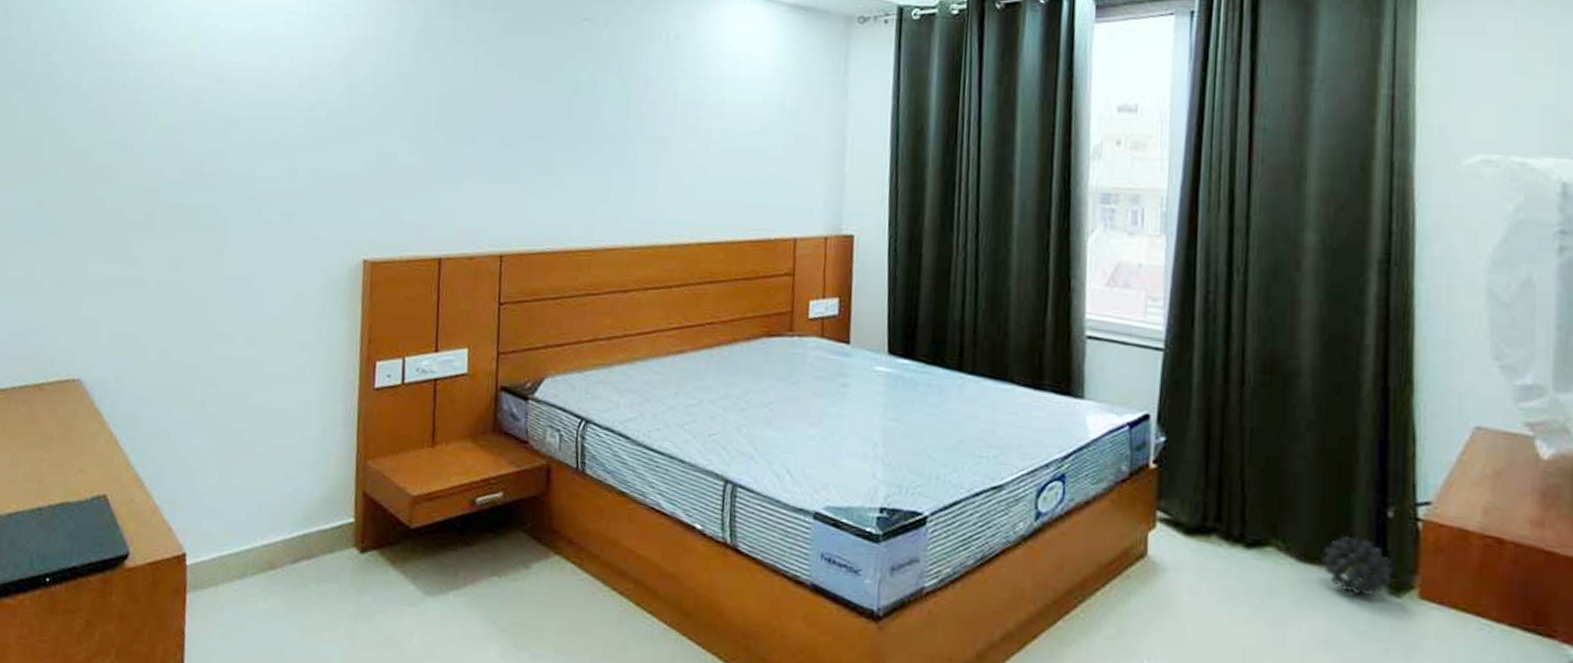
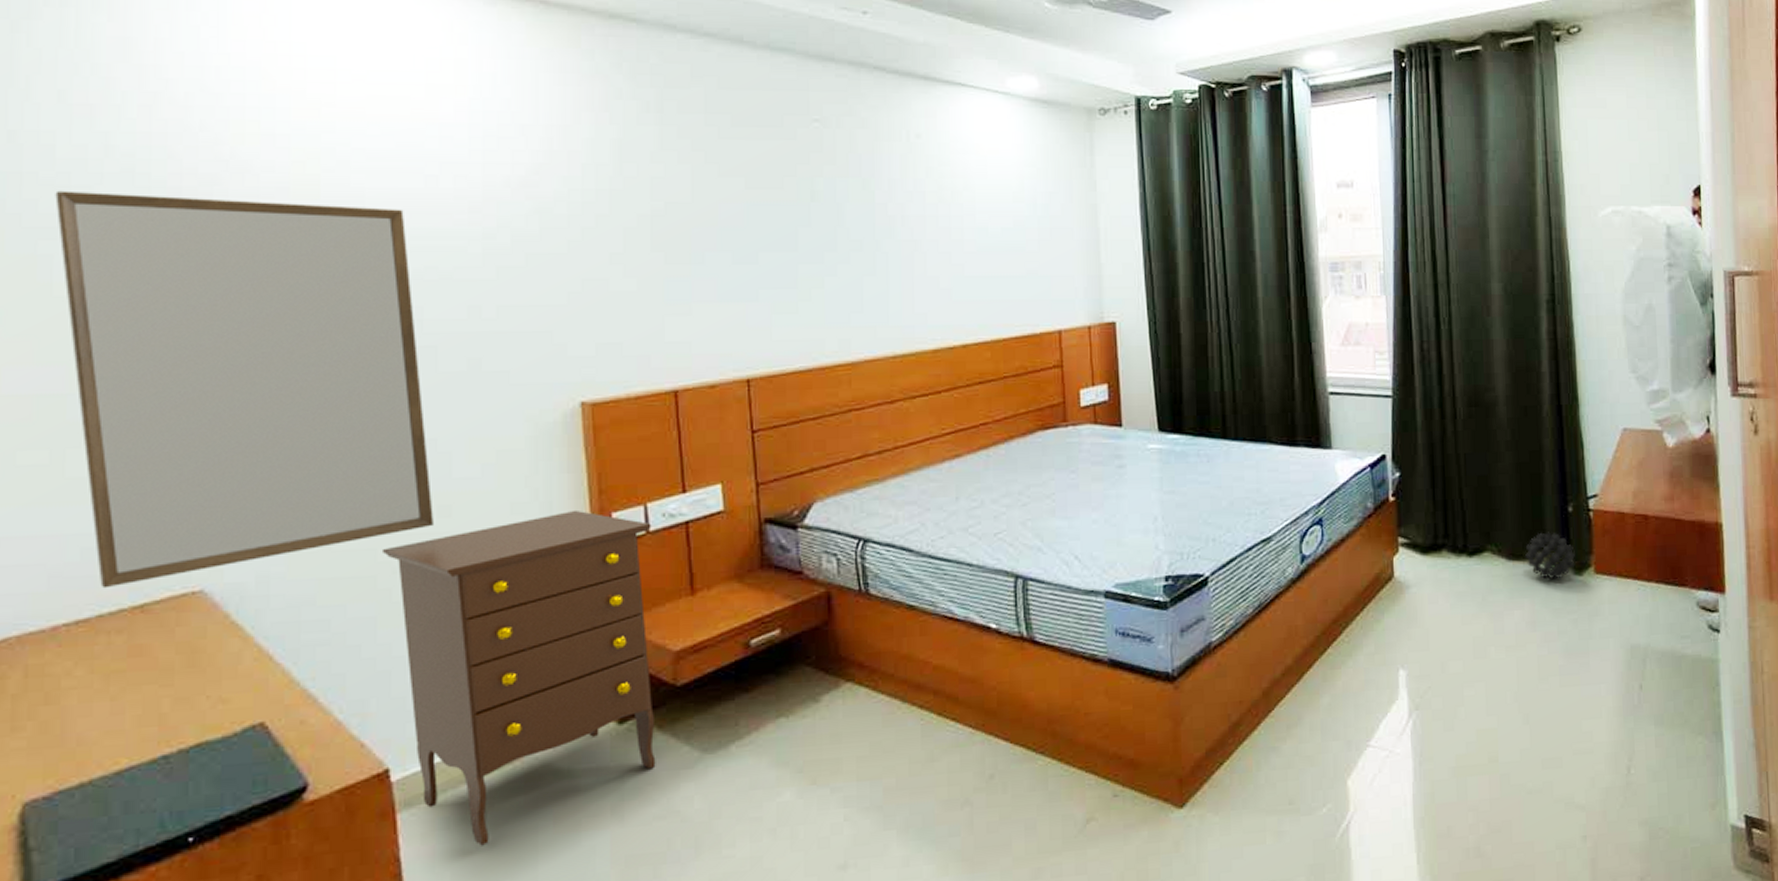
home mirror: none [16,53,252,367] -> present [55,190,433,589]
dresser: none [202,354,407,637] -> present [381,509,656,846]

